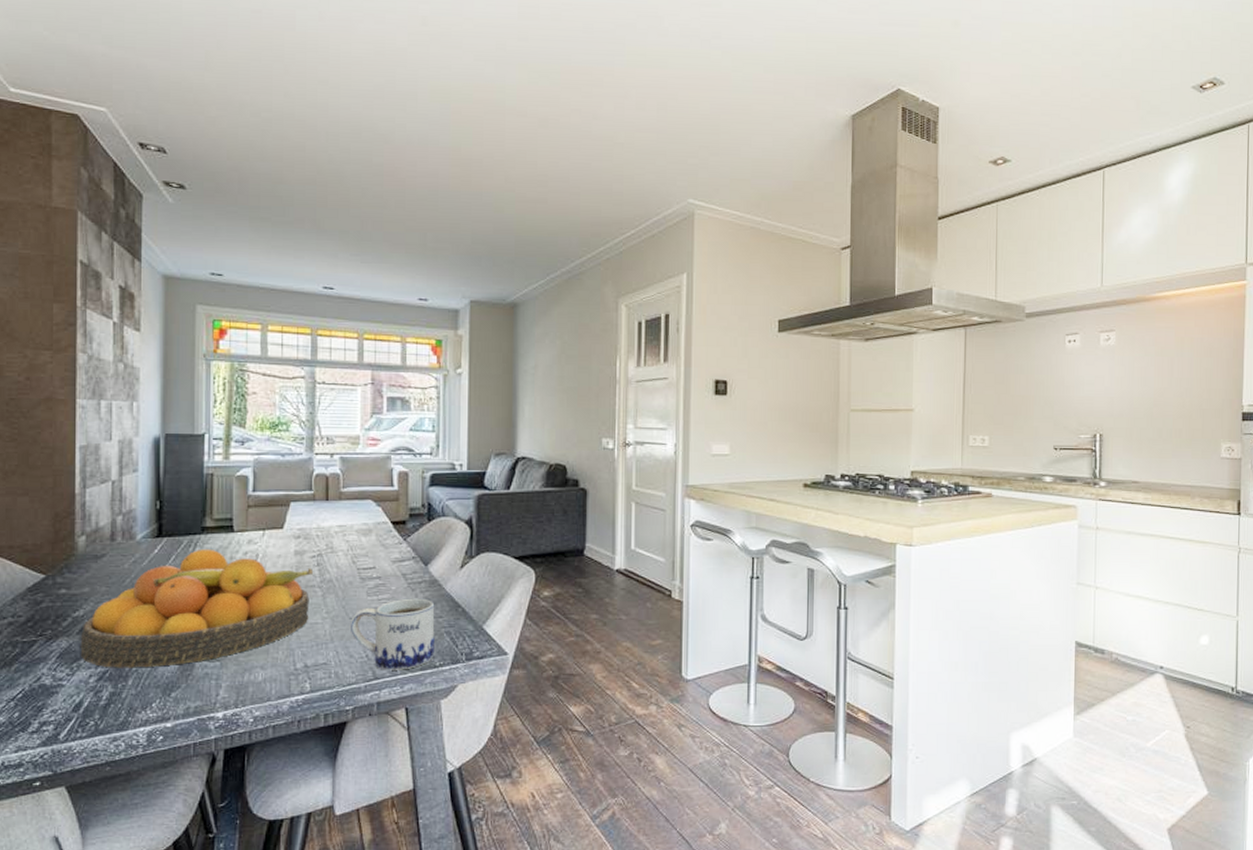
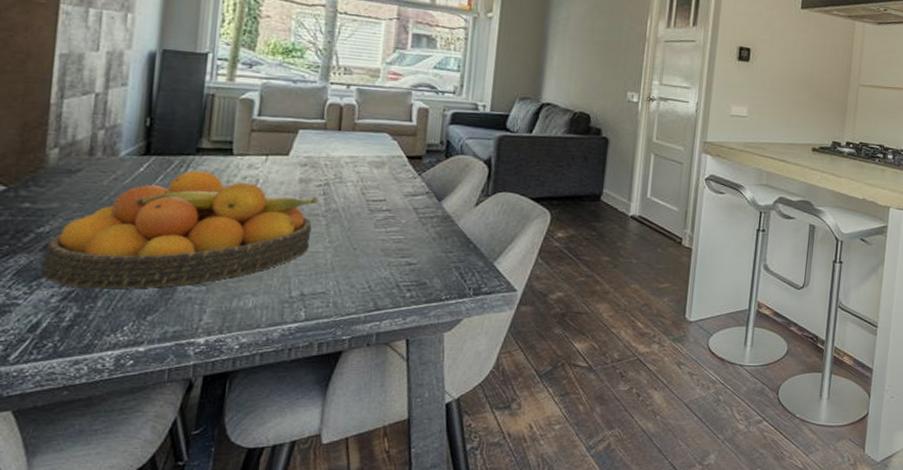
mug: present [349,598,435,670] -> none [353,232,446,302]

